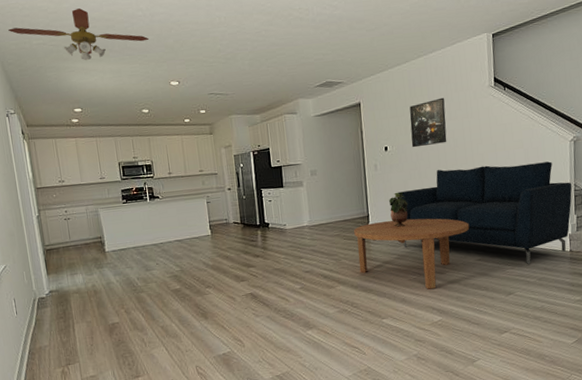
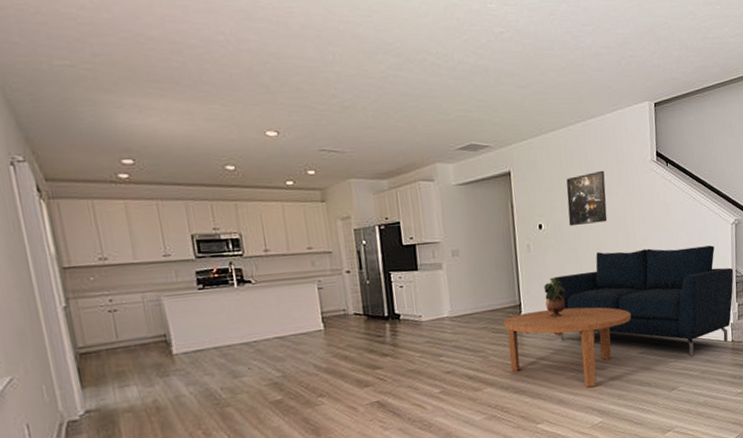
ceiling fan: present [8,8,150,61] -> none [12,22,235,95]

